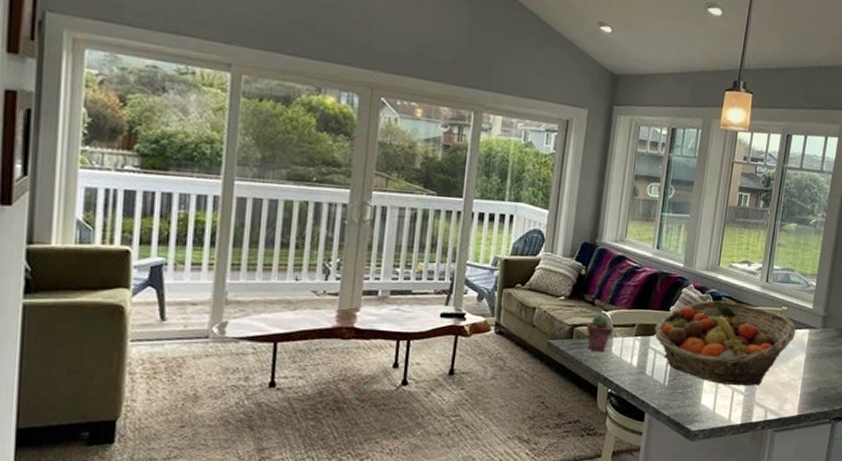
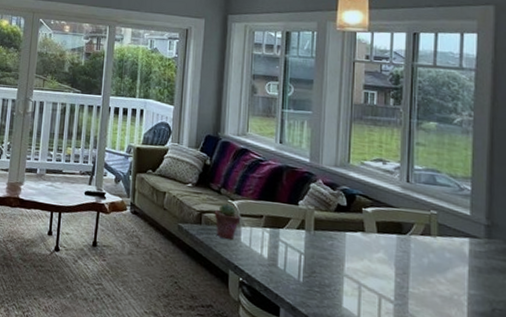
fruit basket: present [654,299,796,386] -> none [283,197,452,296]

